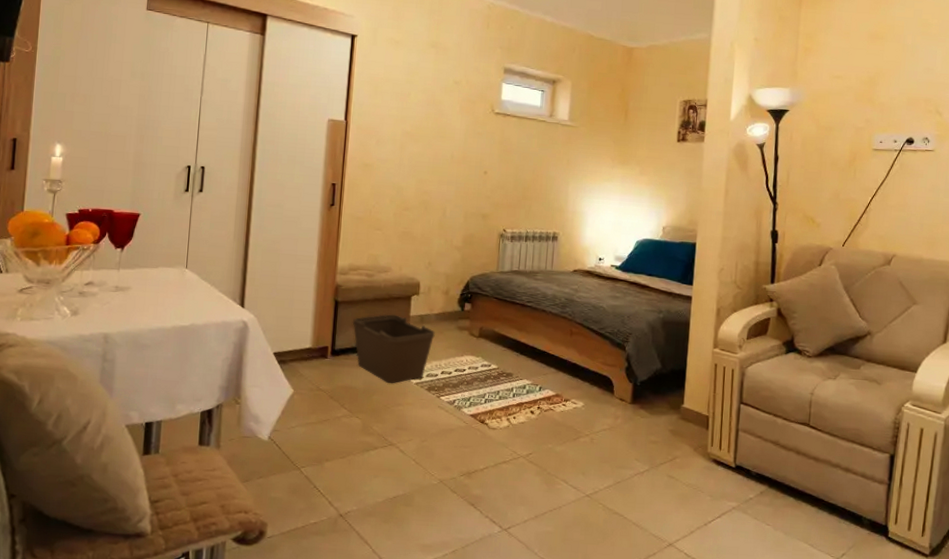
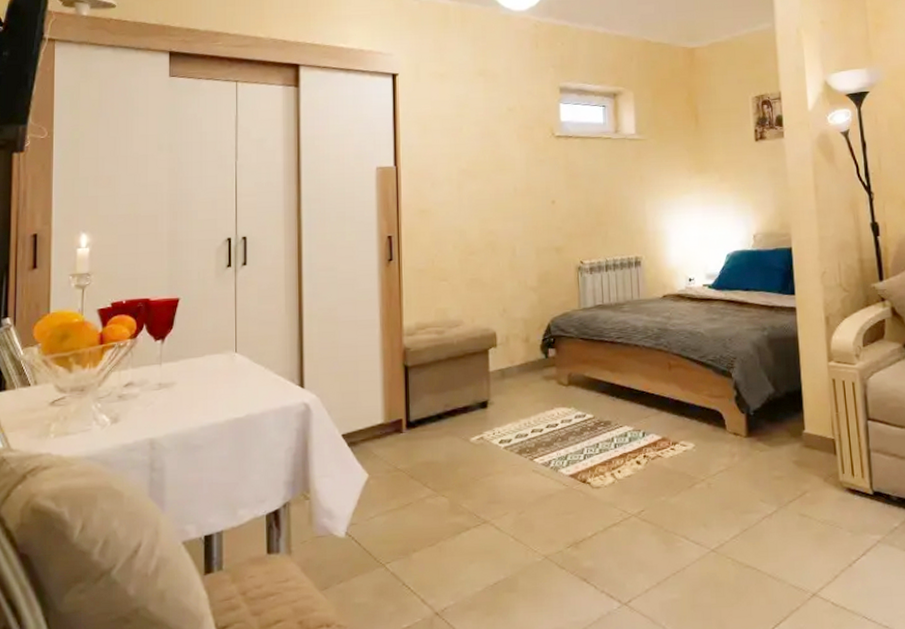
bicycle basket: present [353,314,435,383] -> none [427,372,520,451]

